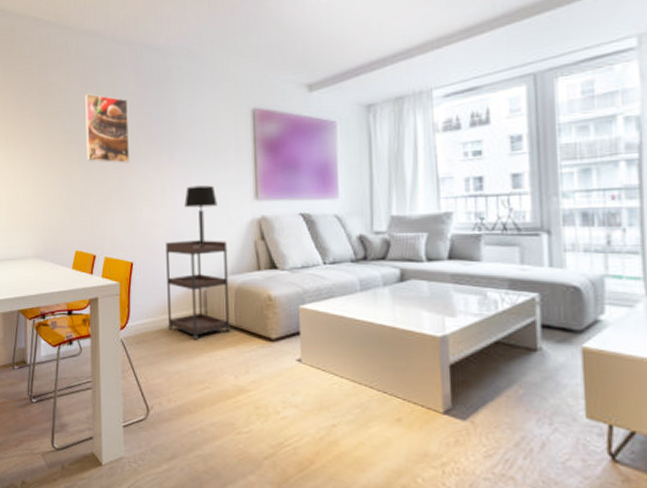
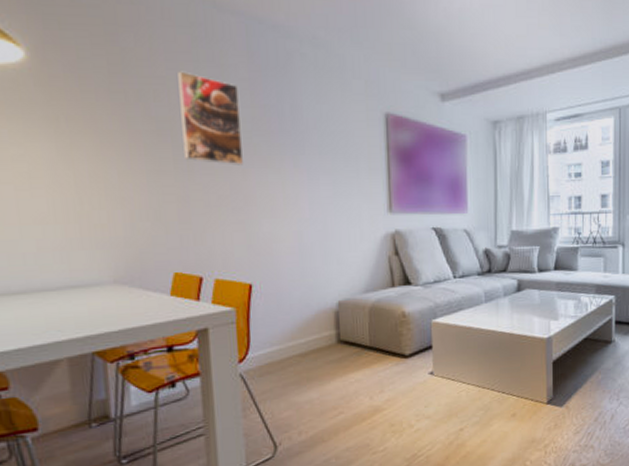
shelving unit: present [166,240,232,340] -> none [291,256,366,365]
table lamp: present [184,185,218,247] -> none [312,195,350,264]

